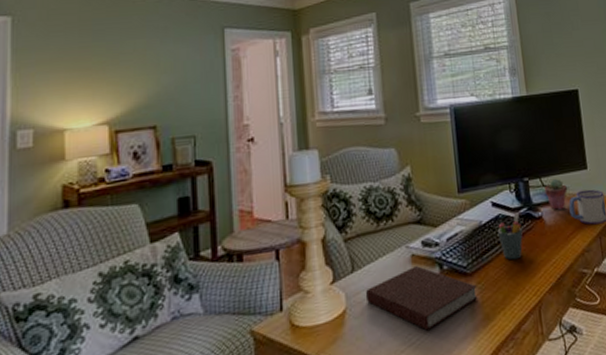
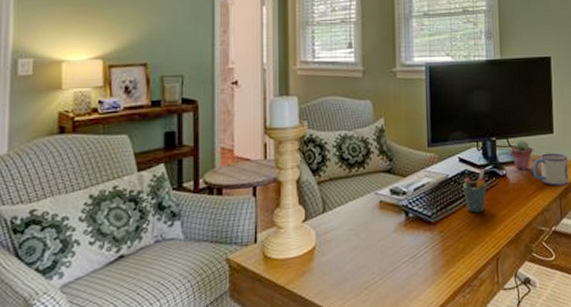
notebook: present [365,265,478,331] -> none [334,211,440,272]

